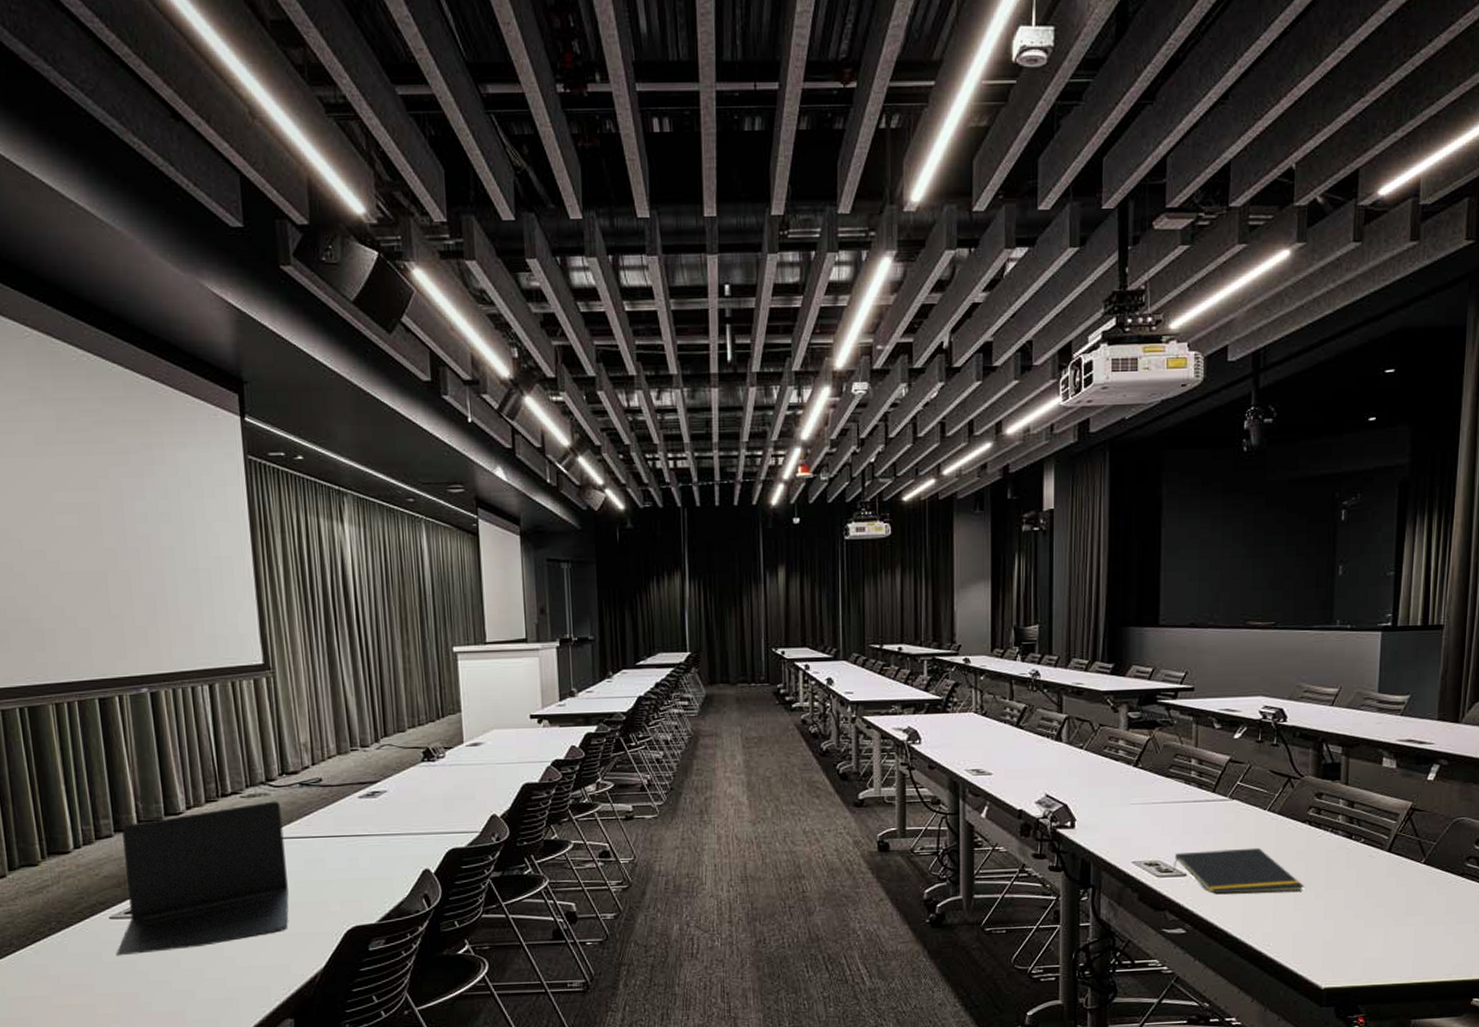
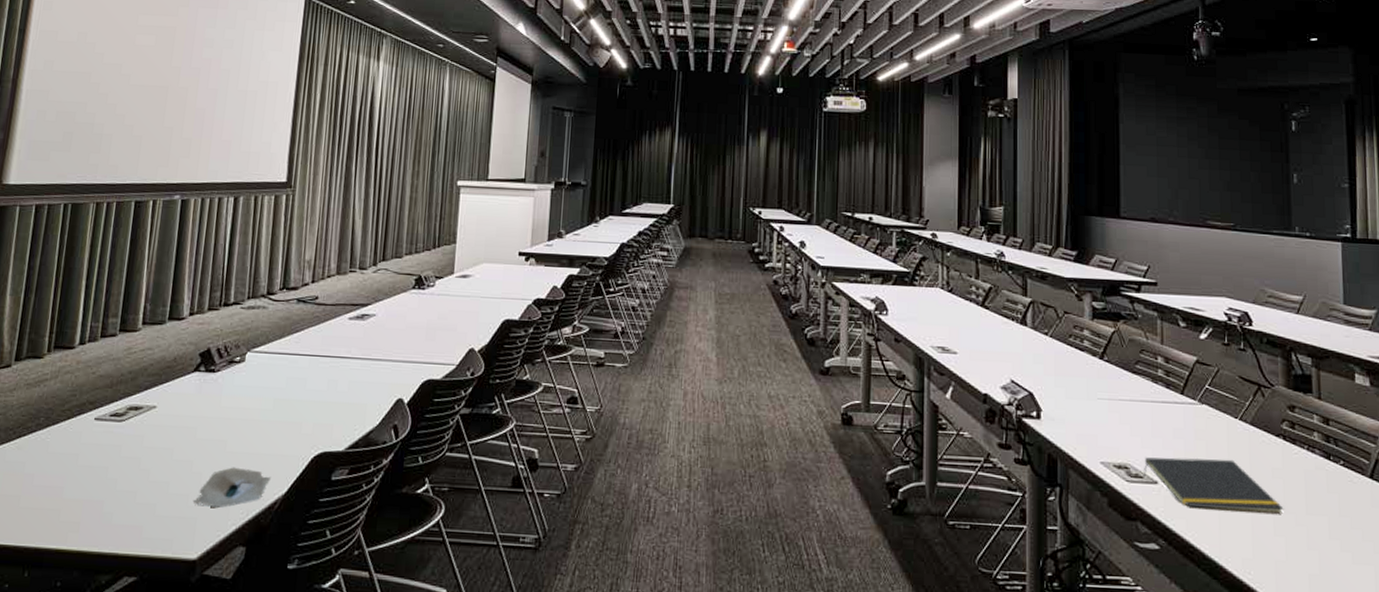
laptop: present [116,801,289,956] -> none [91,314,276,461]
pencil case: none [232,948,307,987] -> present [194,467,272,508]

